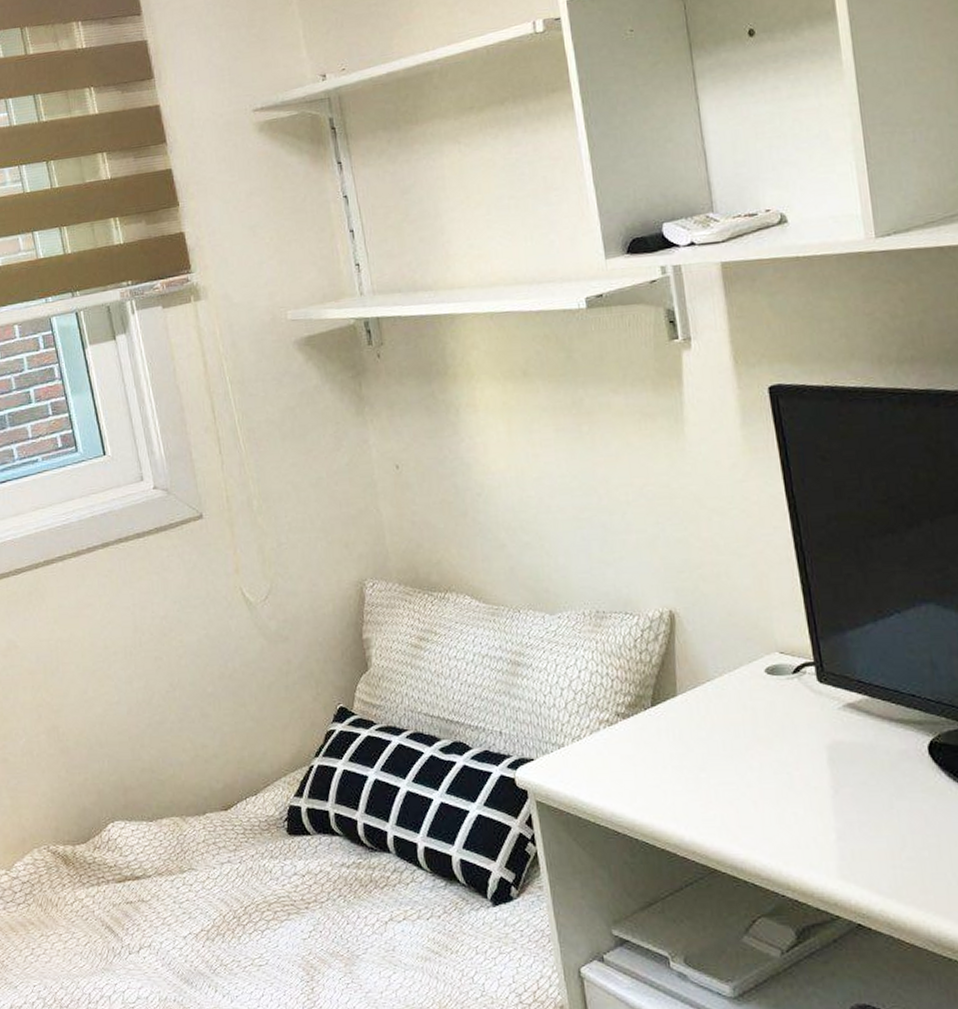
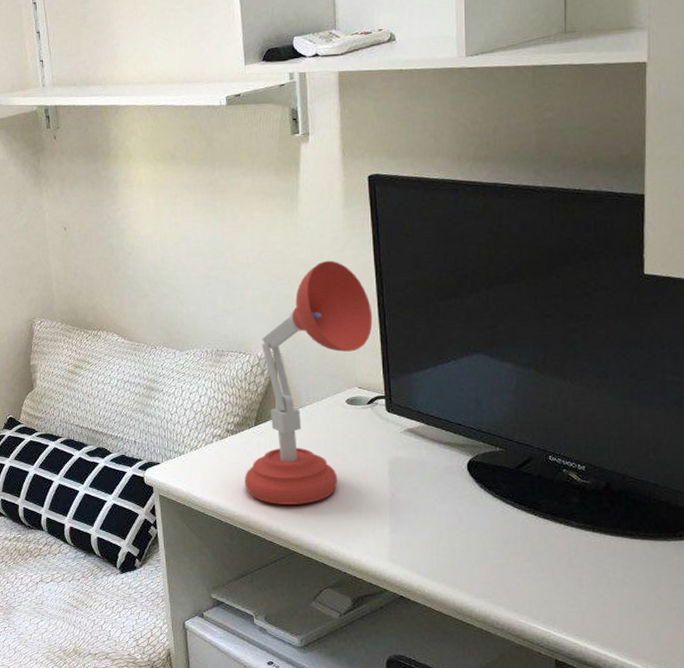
desk lamp: none [643,493,791,808] -> present [244,260,373,505]

